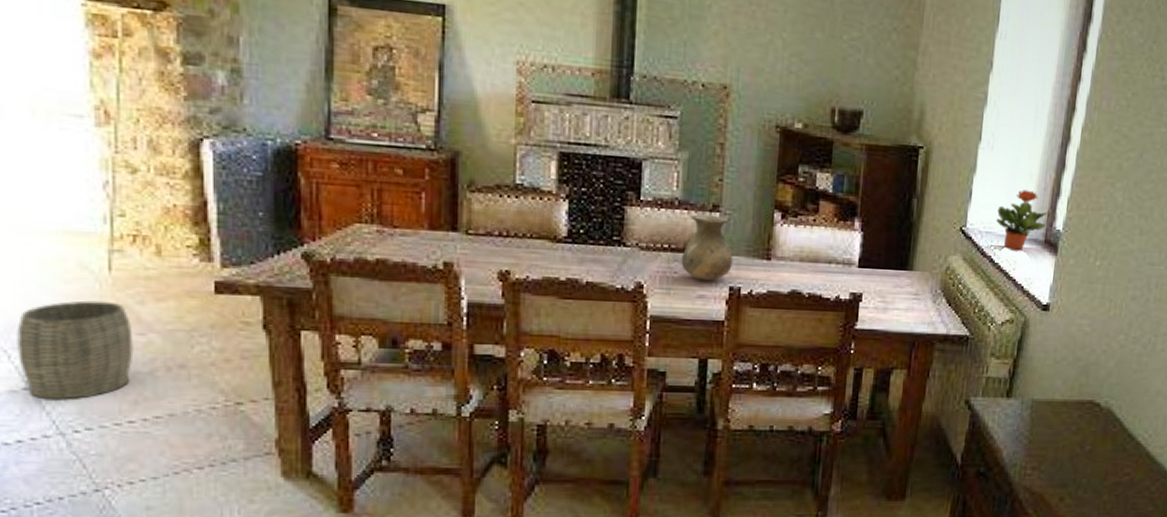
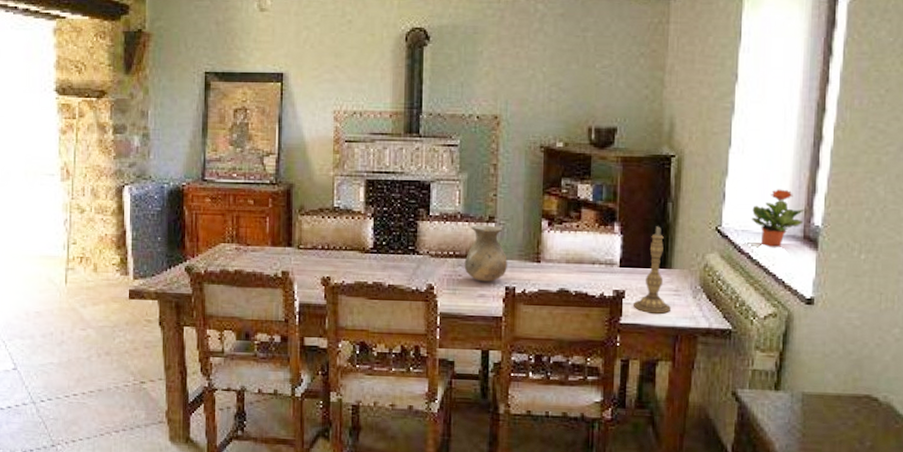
woven basket: present [15,300,134,400] -> none [10,305,78,378]
candlestick: none [871,223,909,319] -> present [634,225,671,314]

